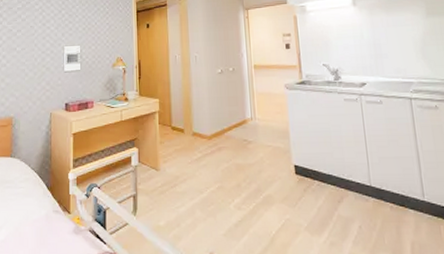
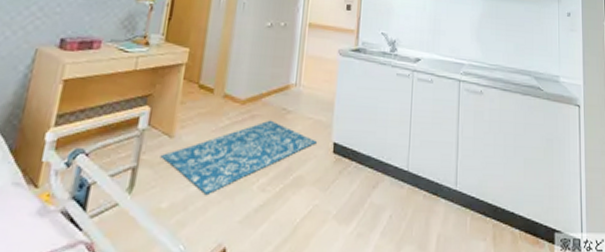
rug: none [152,150,279,214] -> present [160,120,317,194]

